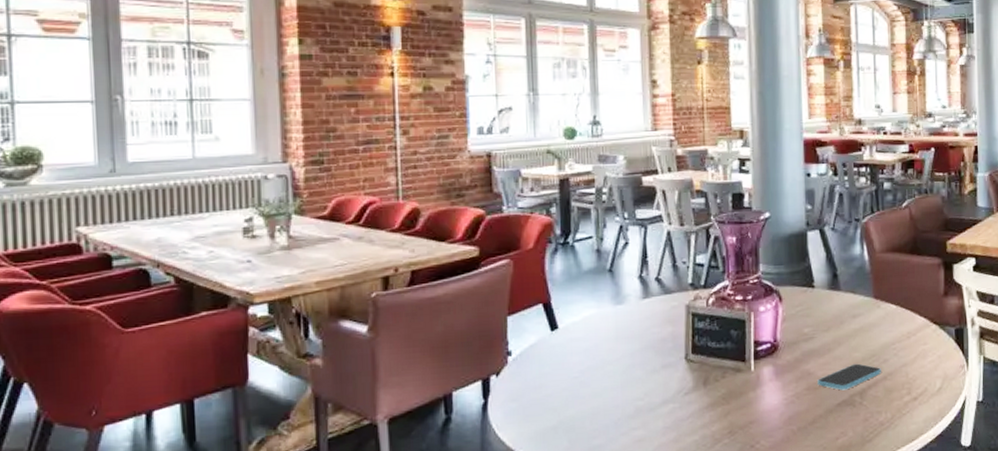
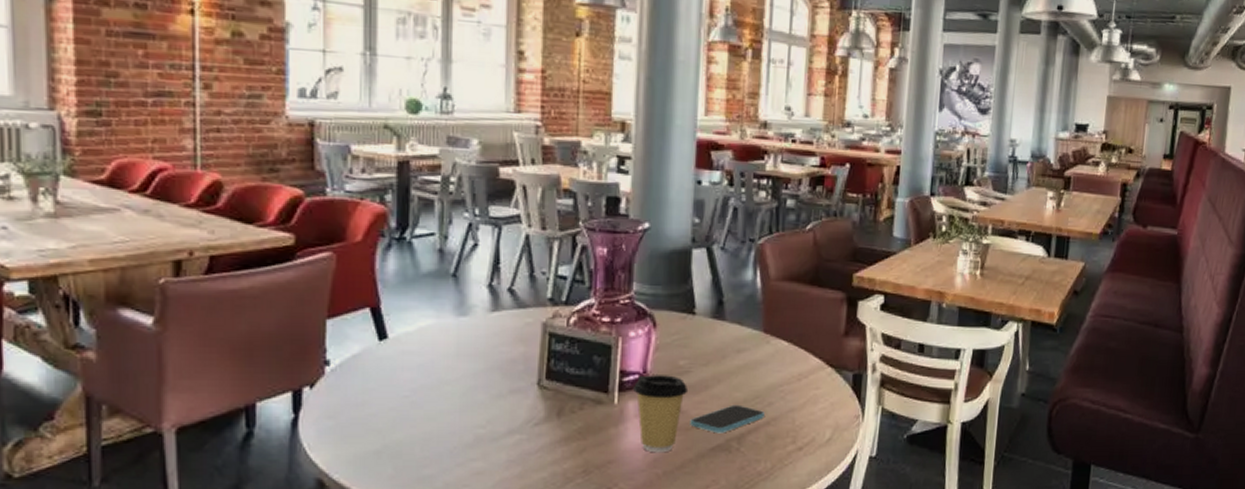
coffee cup: none [767,342,814,412] -> present [633,375,689,453]

